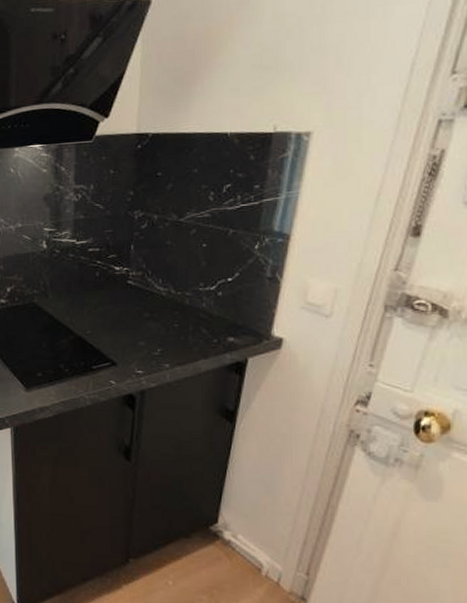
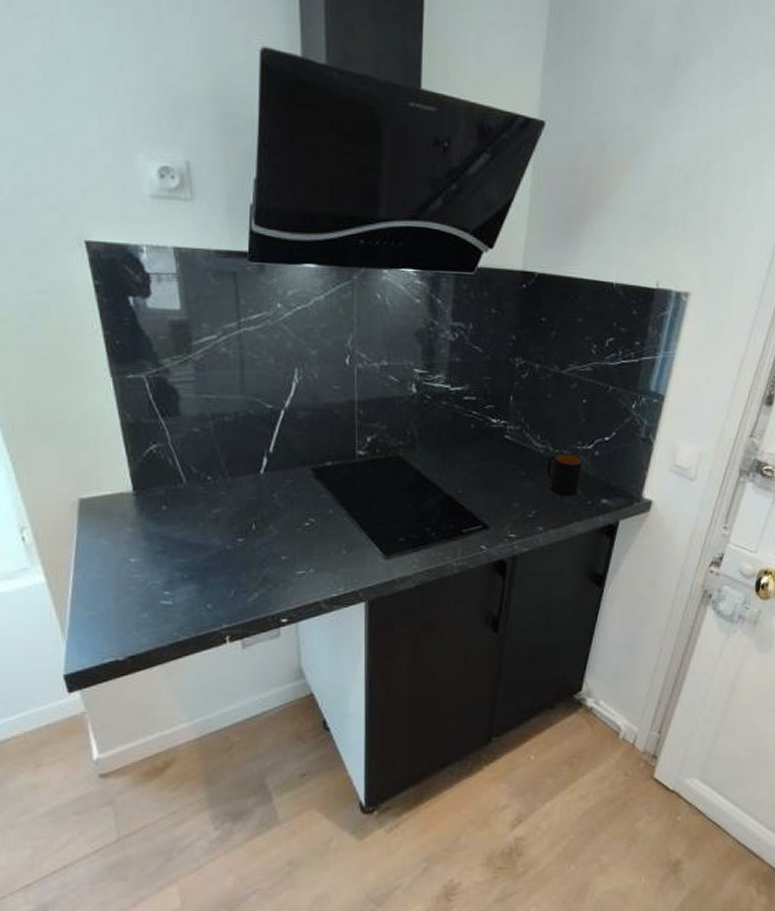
mug: none [170,295,205,336] -> present [547,453,582,497]

